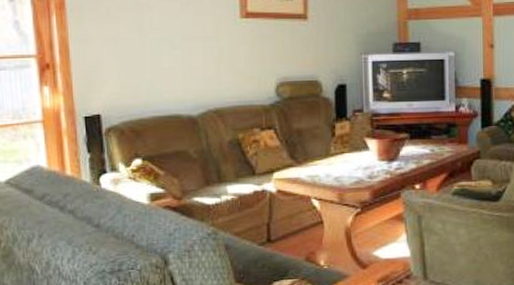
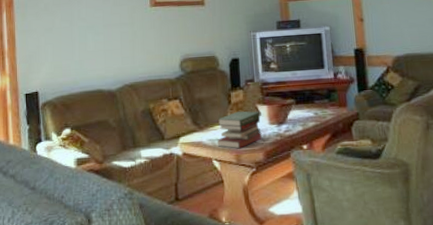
books: none [318,145,369,187] -> present [217,111,262,149]

